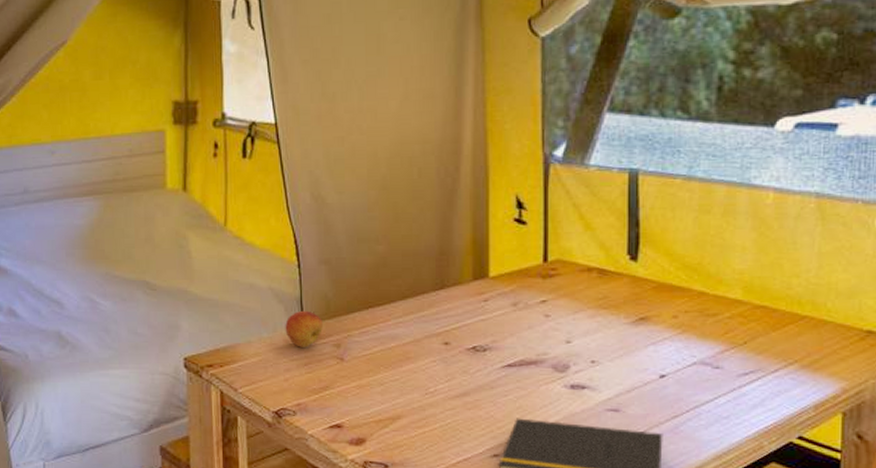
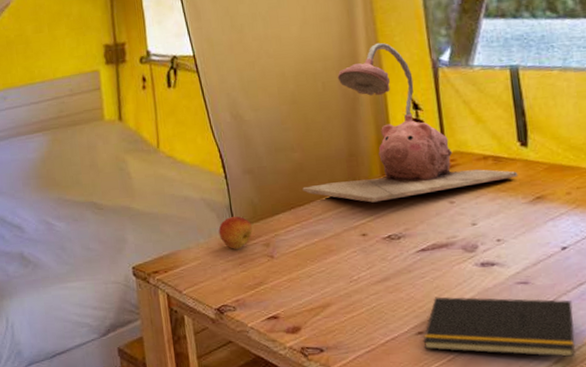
table lamp: none [384,128,623,309] -> present [302,42,518,203]

